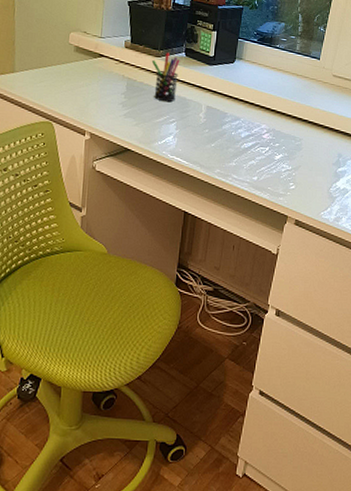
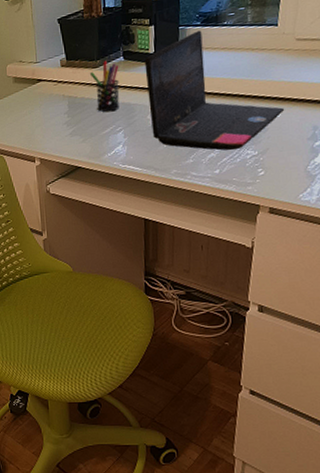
laptop: none [202,46,318,161] -> present [144,30,285,151]

